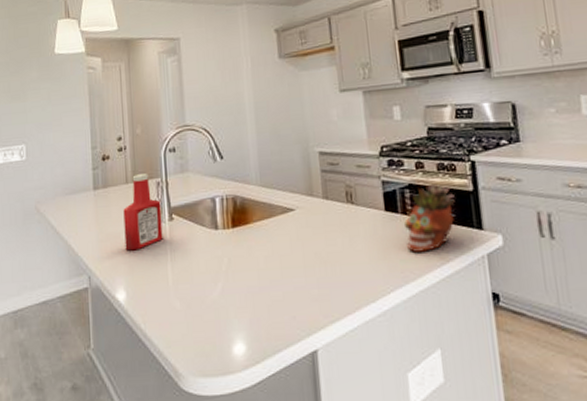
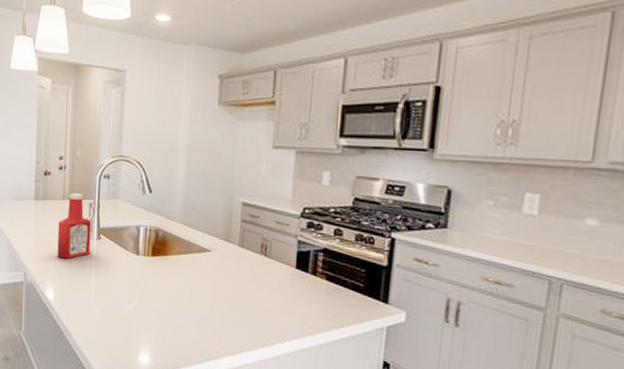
succulent planter: present [405,182,455,252] -> none [310,250,367,313]

